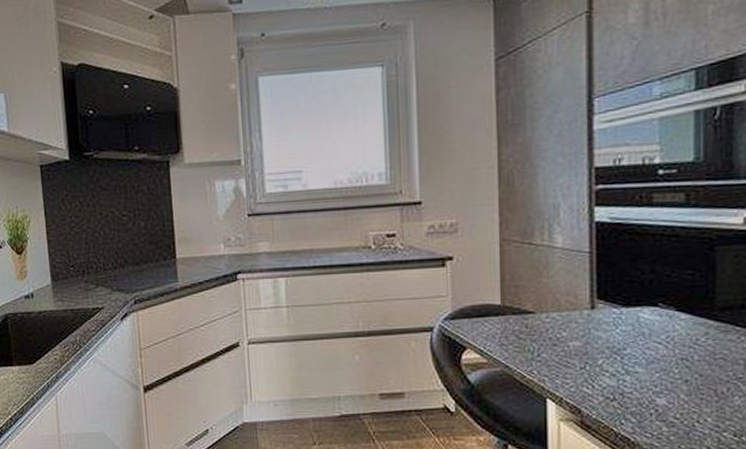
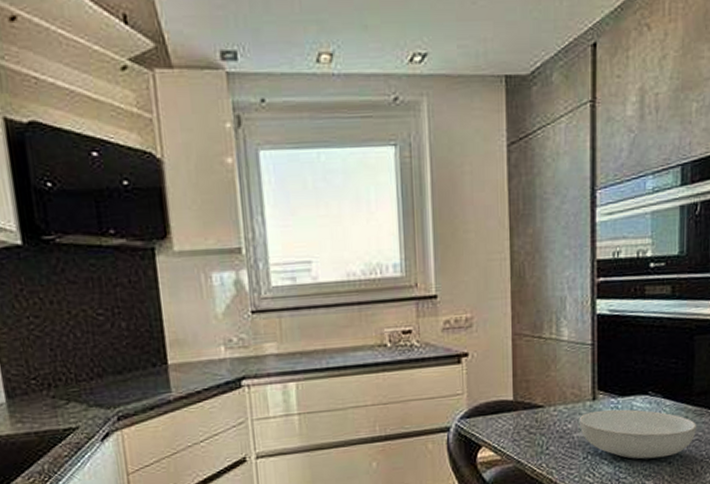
serving bowl: none [575,319,720,375] -> present [579,409,696,460]

